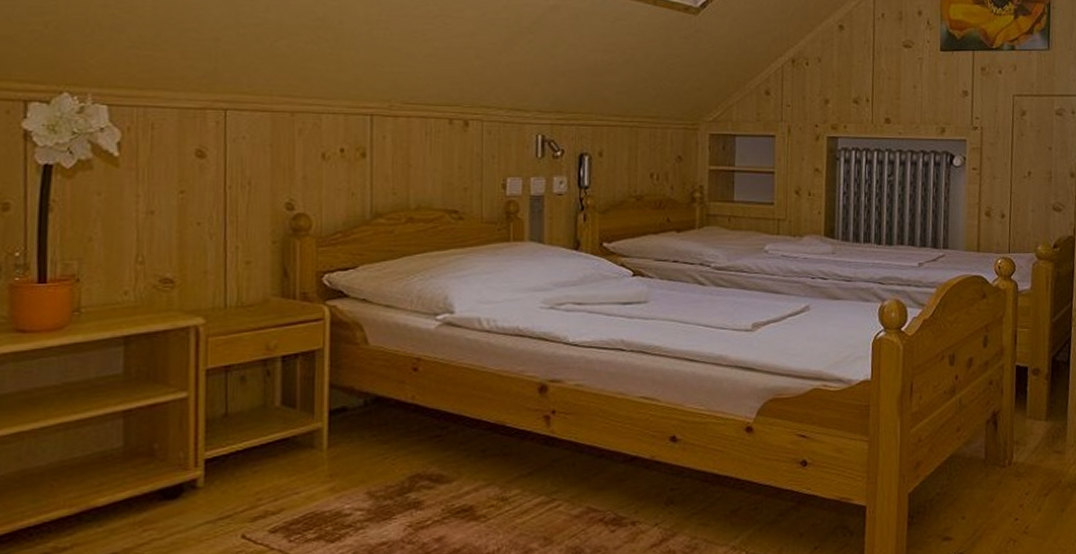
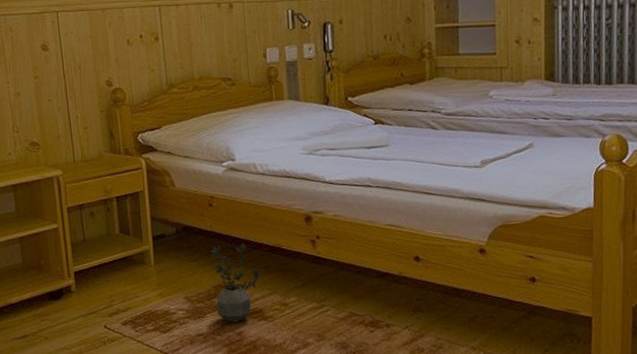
potted plant: none [409,419,475,526] -> present [210,243,260,323]

